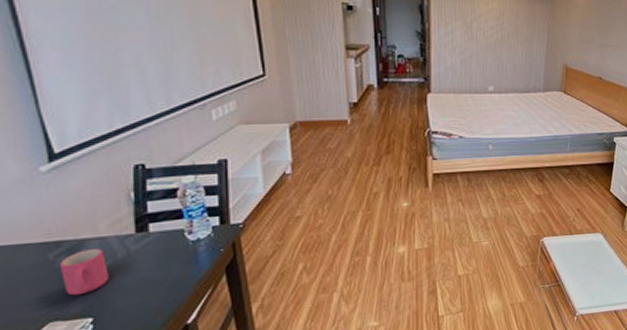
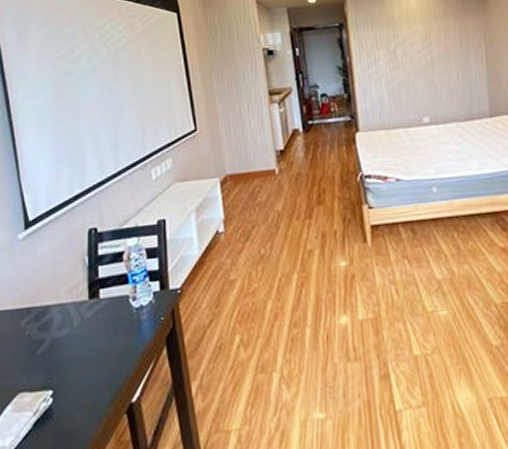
mug: present [60,248,109,296] -> none [29,315,67,366]

